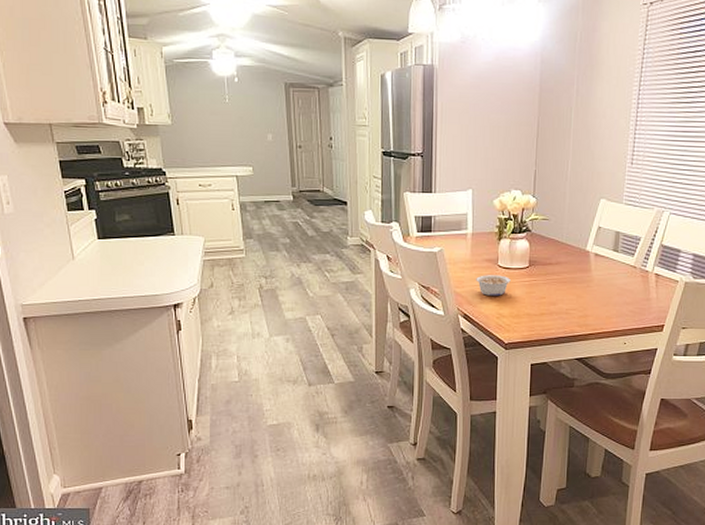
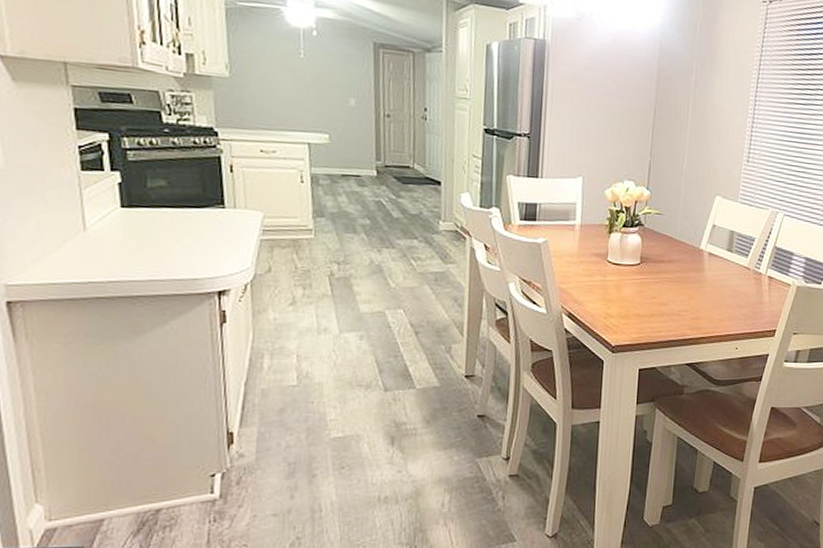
legume: present [476,275,511,296] -> none [583,270,620,294]

